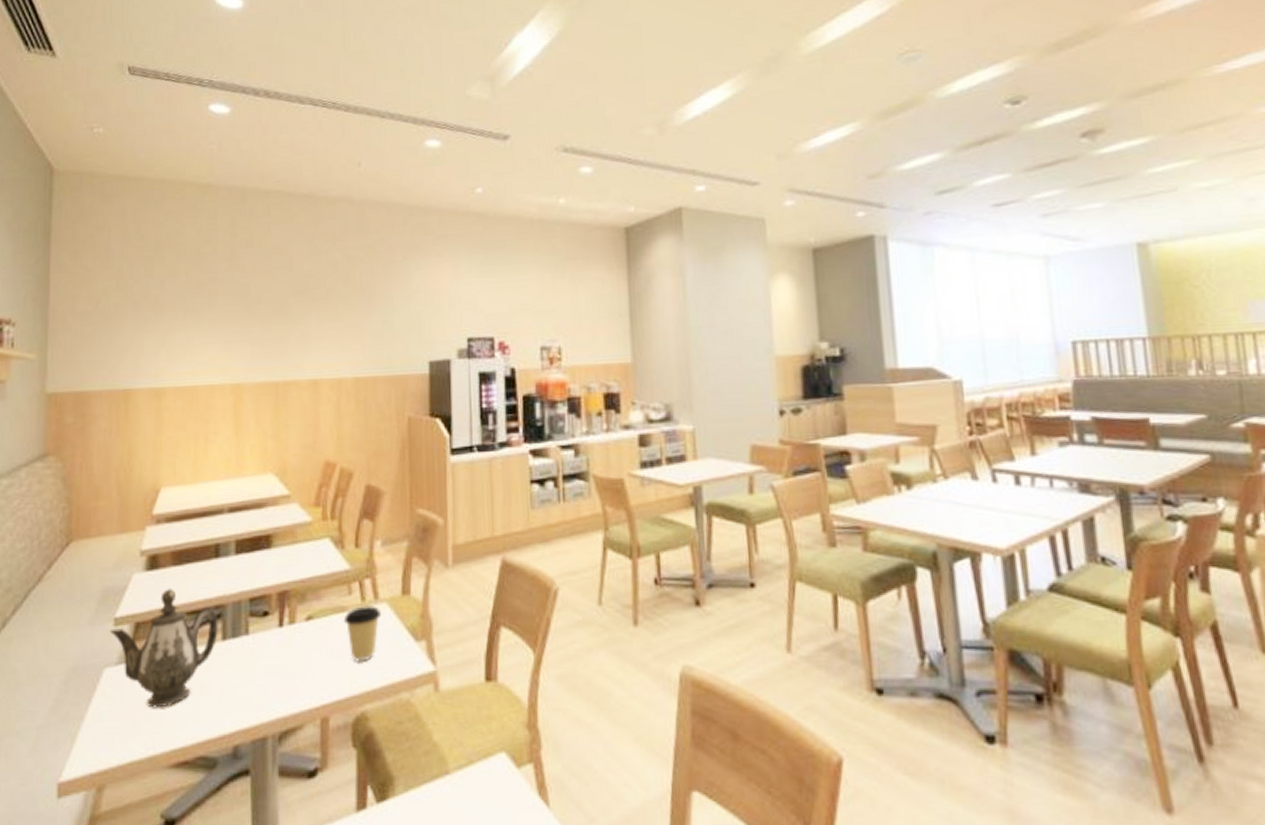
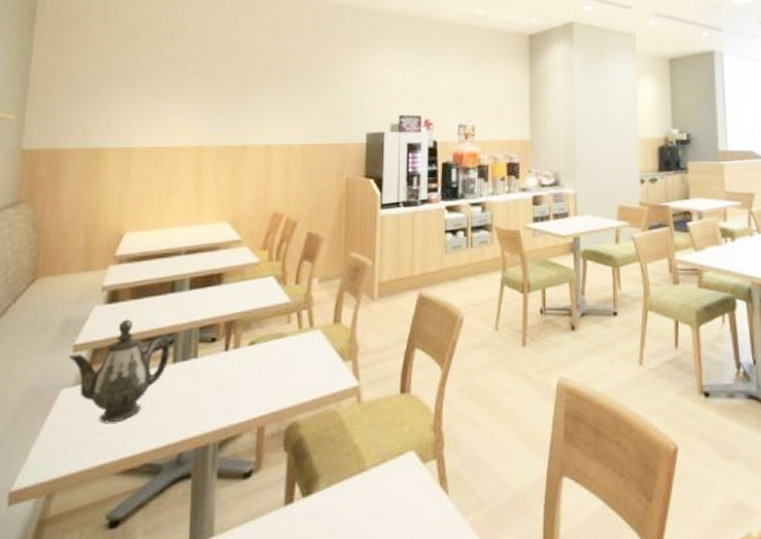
coffee cup: present [343,604,382,662] -> none [282,331,316,379]

